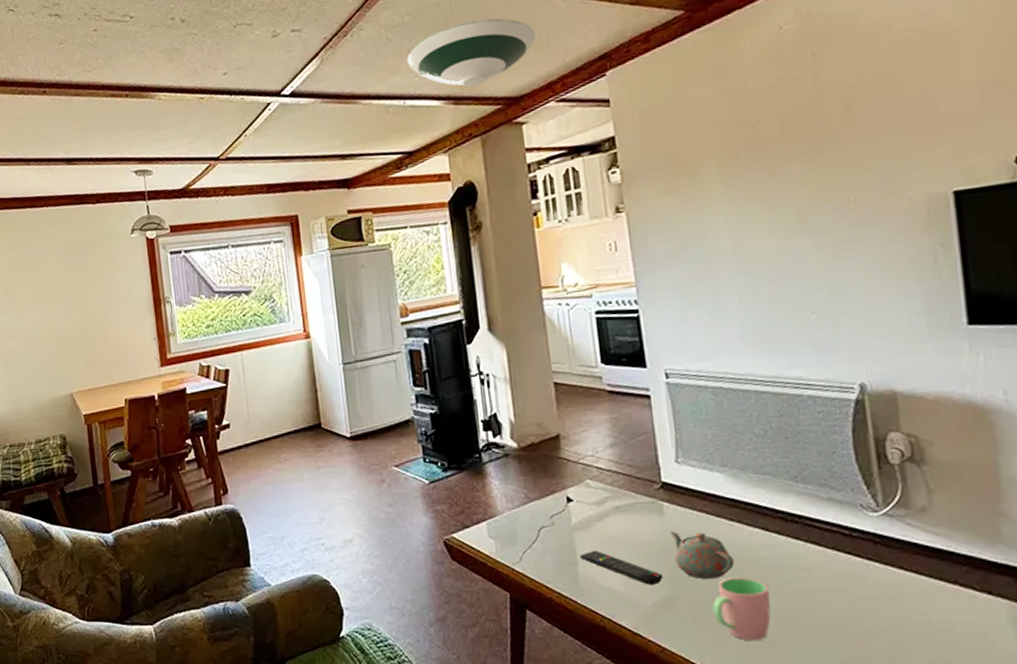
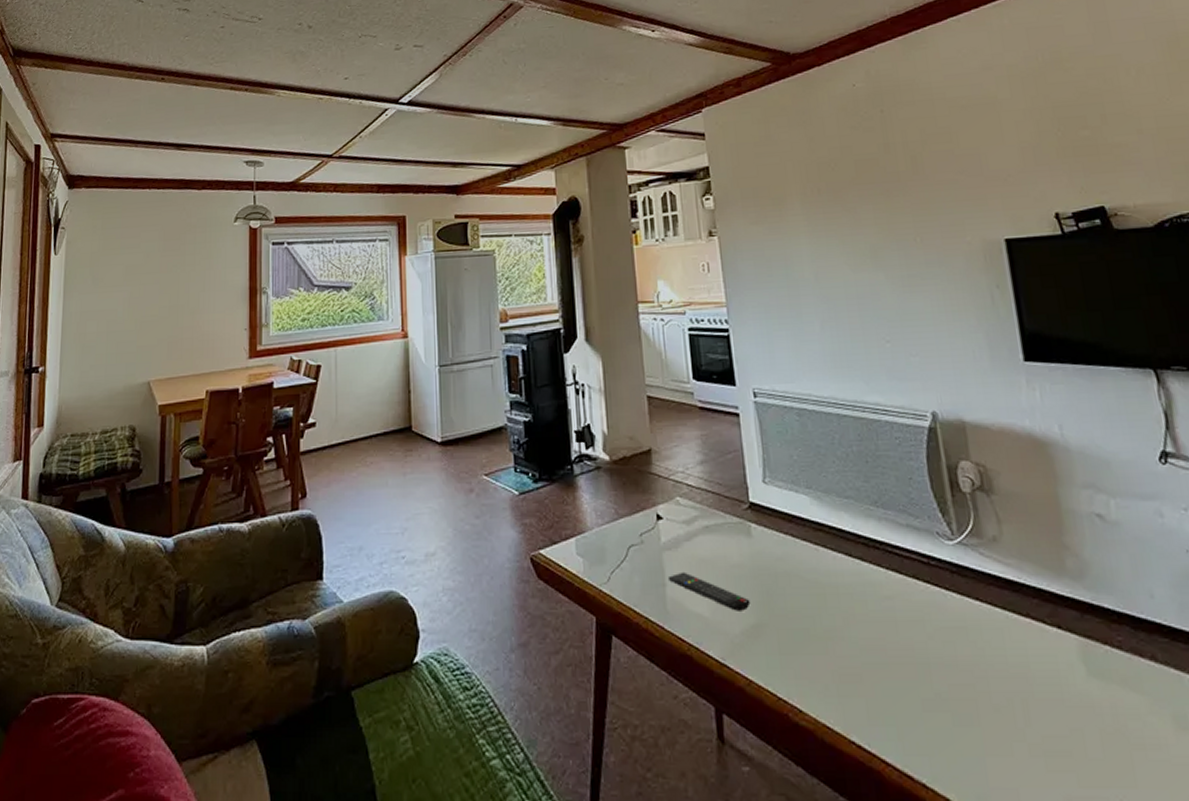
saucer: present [407,18,536,87] -> none [521,53,640,111]
teapot: present [670,531,734,580] -> none [757,553,819,607]
cup: present [712,577,771,640] -> none [798,605,856,673]

